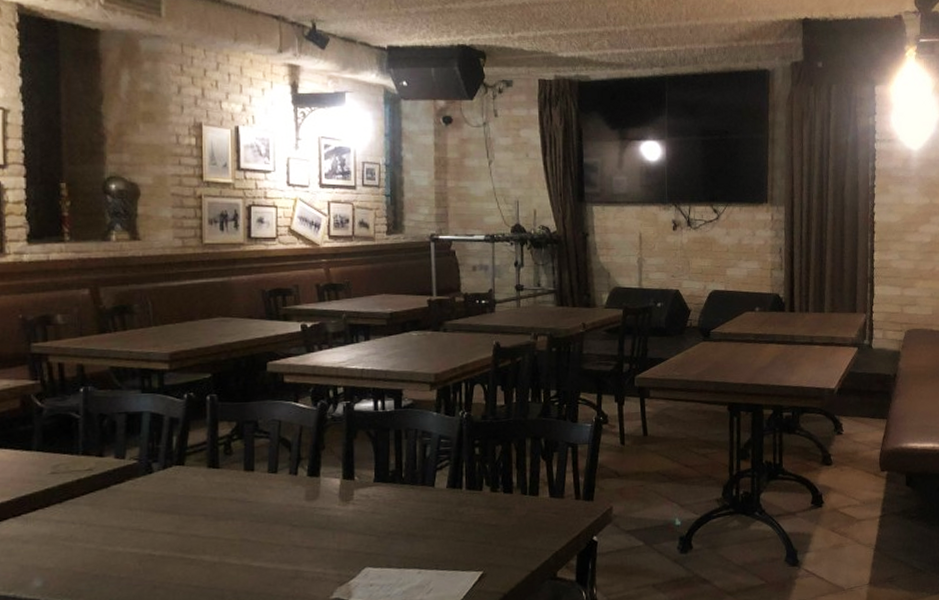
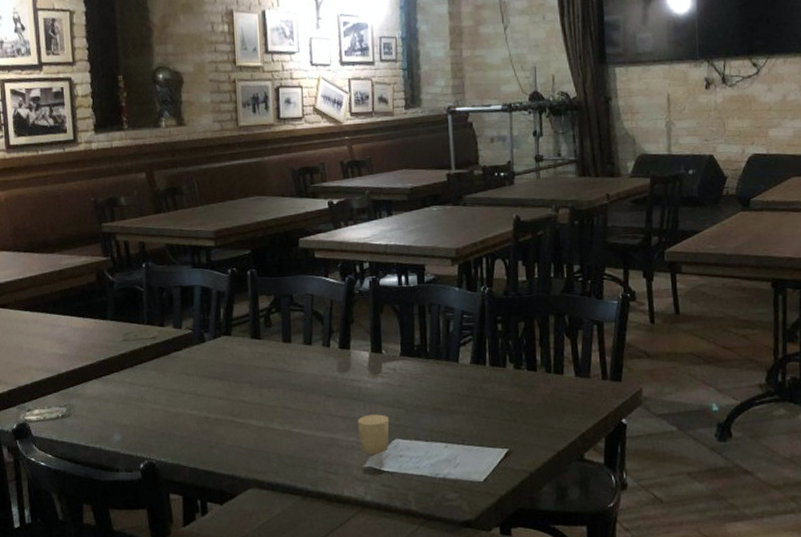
candle: none [324,543,360,586] -> present [357,414,390,455]

